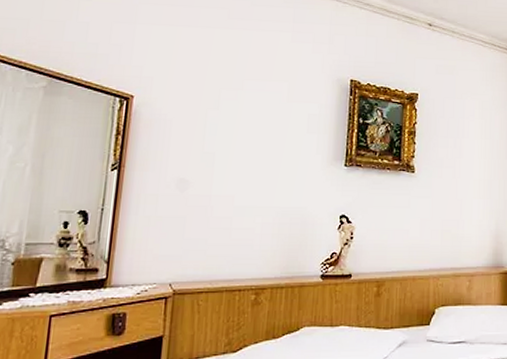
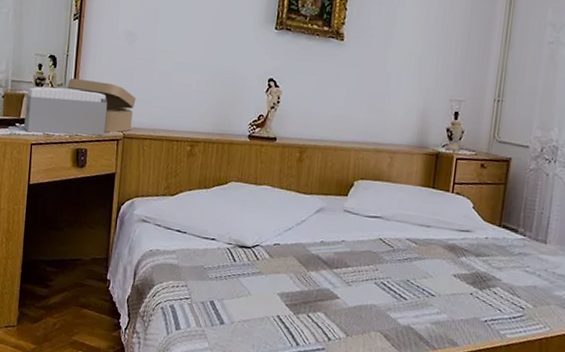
battery: none [41,246,154,302] -> present [24,86,108,136]
jewelry box: none [100,233,189,290] -> present [67,78,136,133]

